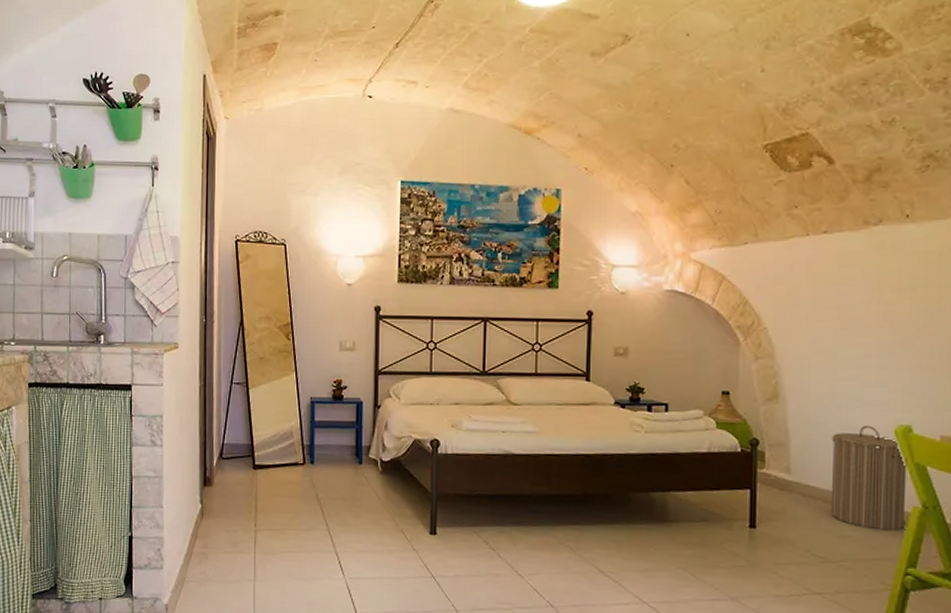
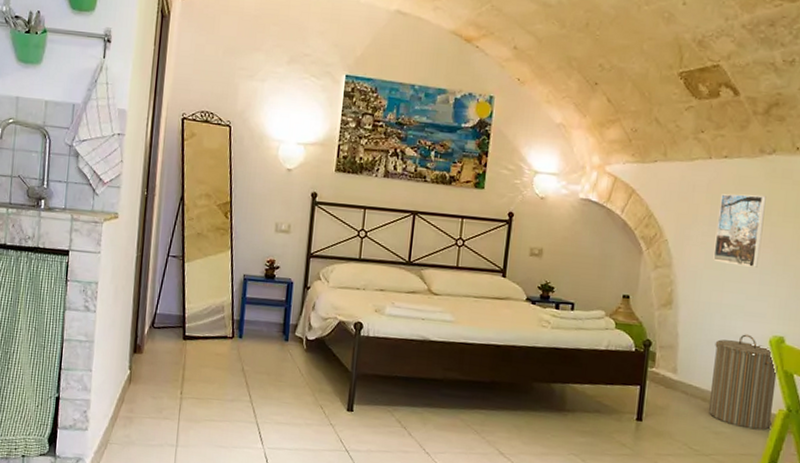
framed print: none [821,270,876,351] -> present [713,193,766,268]

